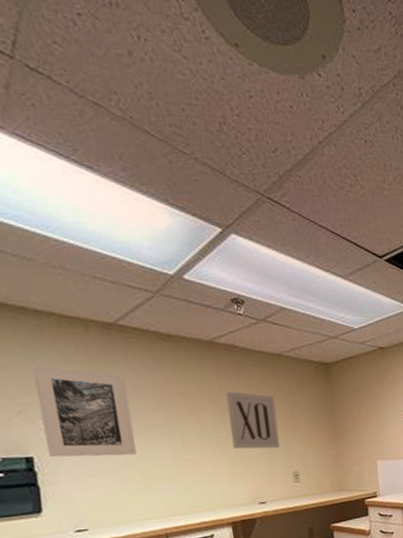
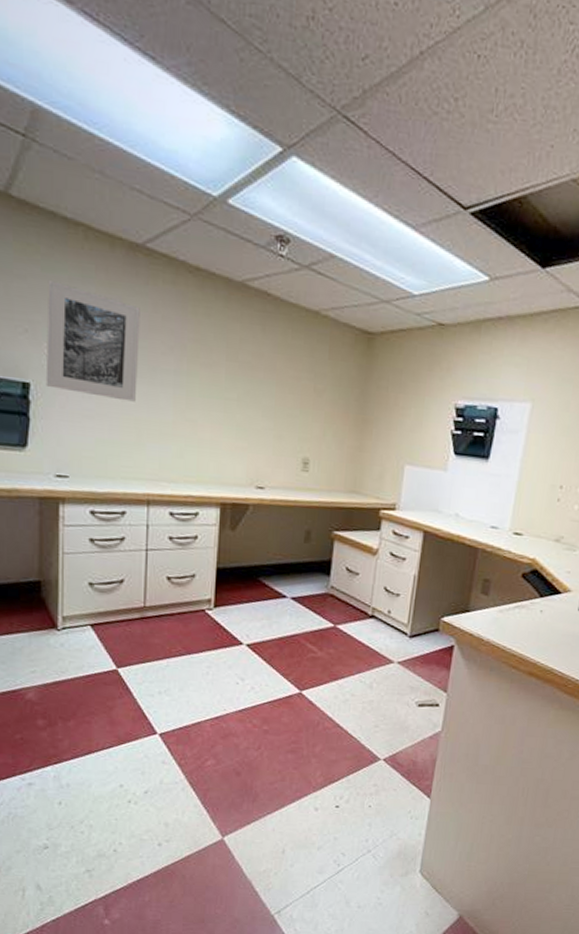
wall art: present [225,391,280,449] -> none [241,346,301,425]

